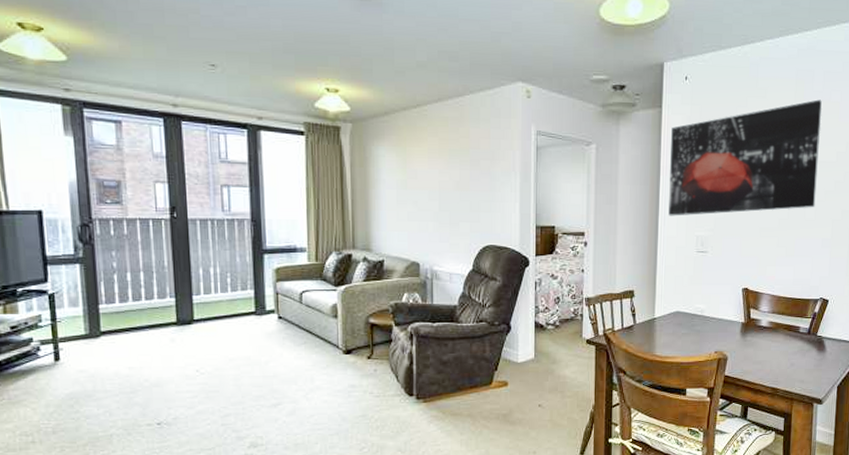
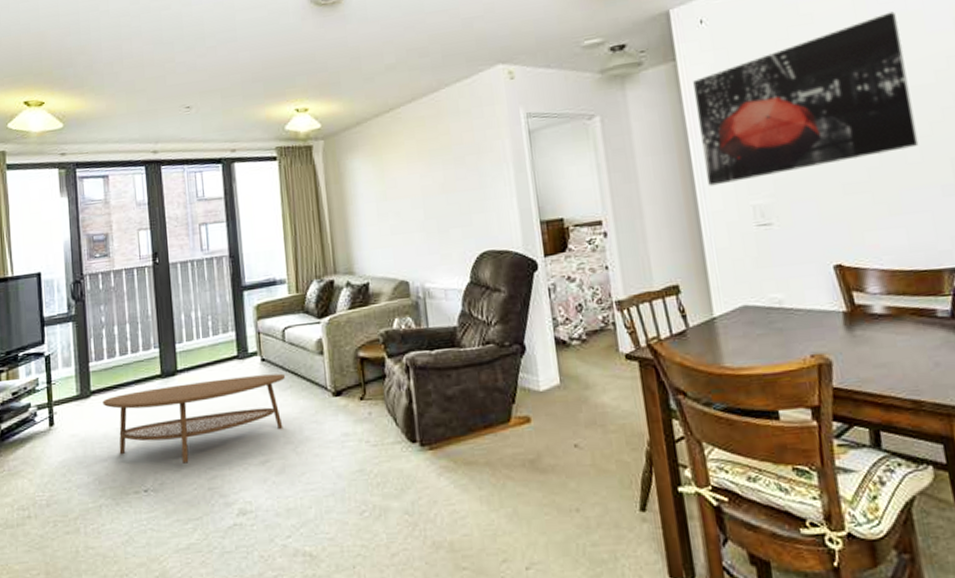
coffee table: none [114,331,301,402] -> present [102,373,286,464]

